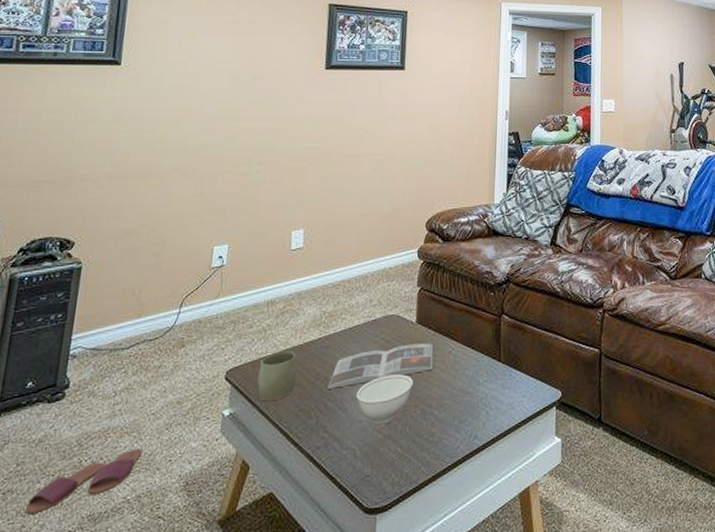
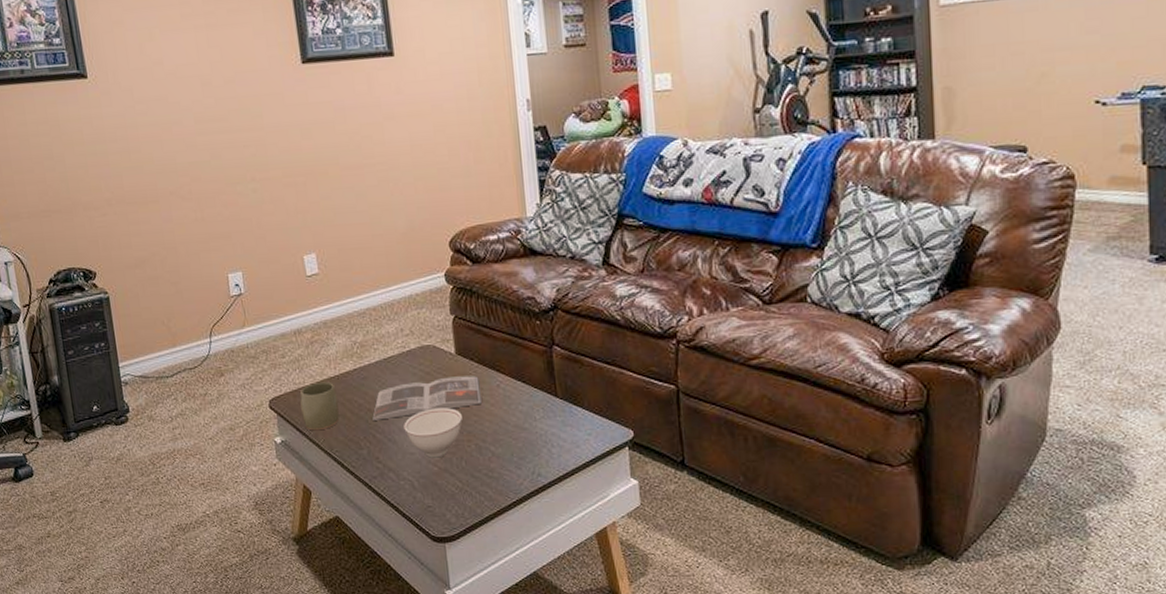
slippers: present [24,448,143,515] -> none [122,469,210,521]

